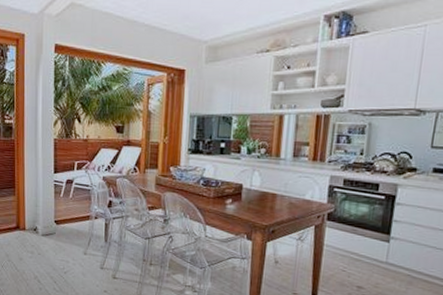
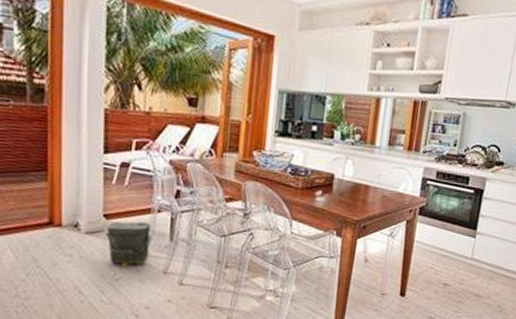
bag: none [57,226,90,262] -> present [106,221,151,266]

